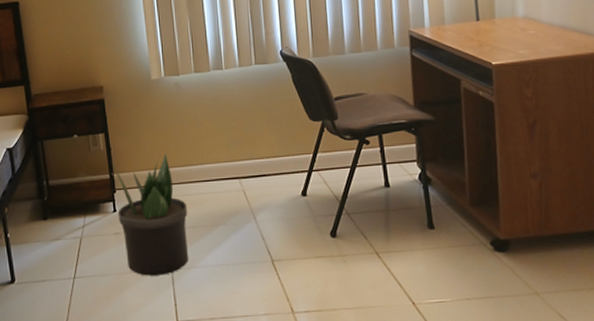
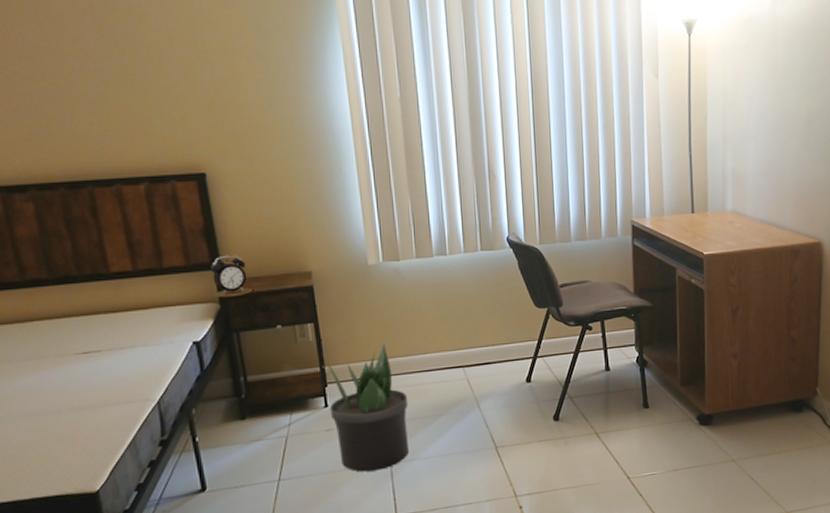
alarm clock: none [21,72,54,110] -> present [211,255,253,298]

